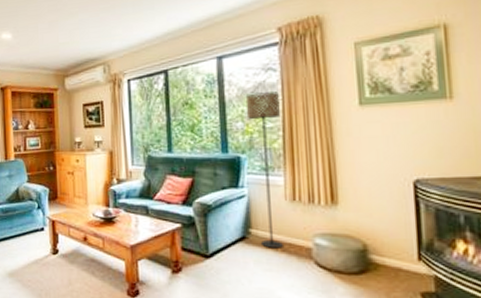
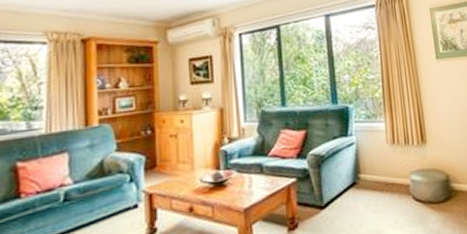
floor lamp: present [245,91,283,248] -> none [350,47,387,190]

